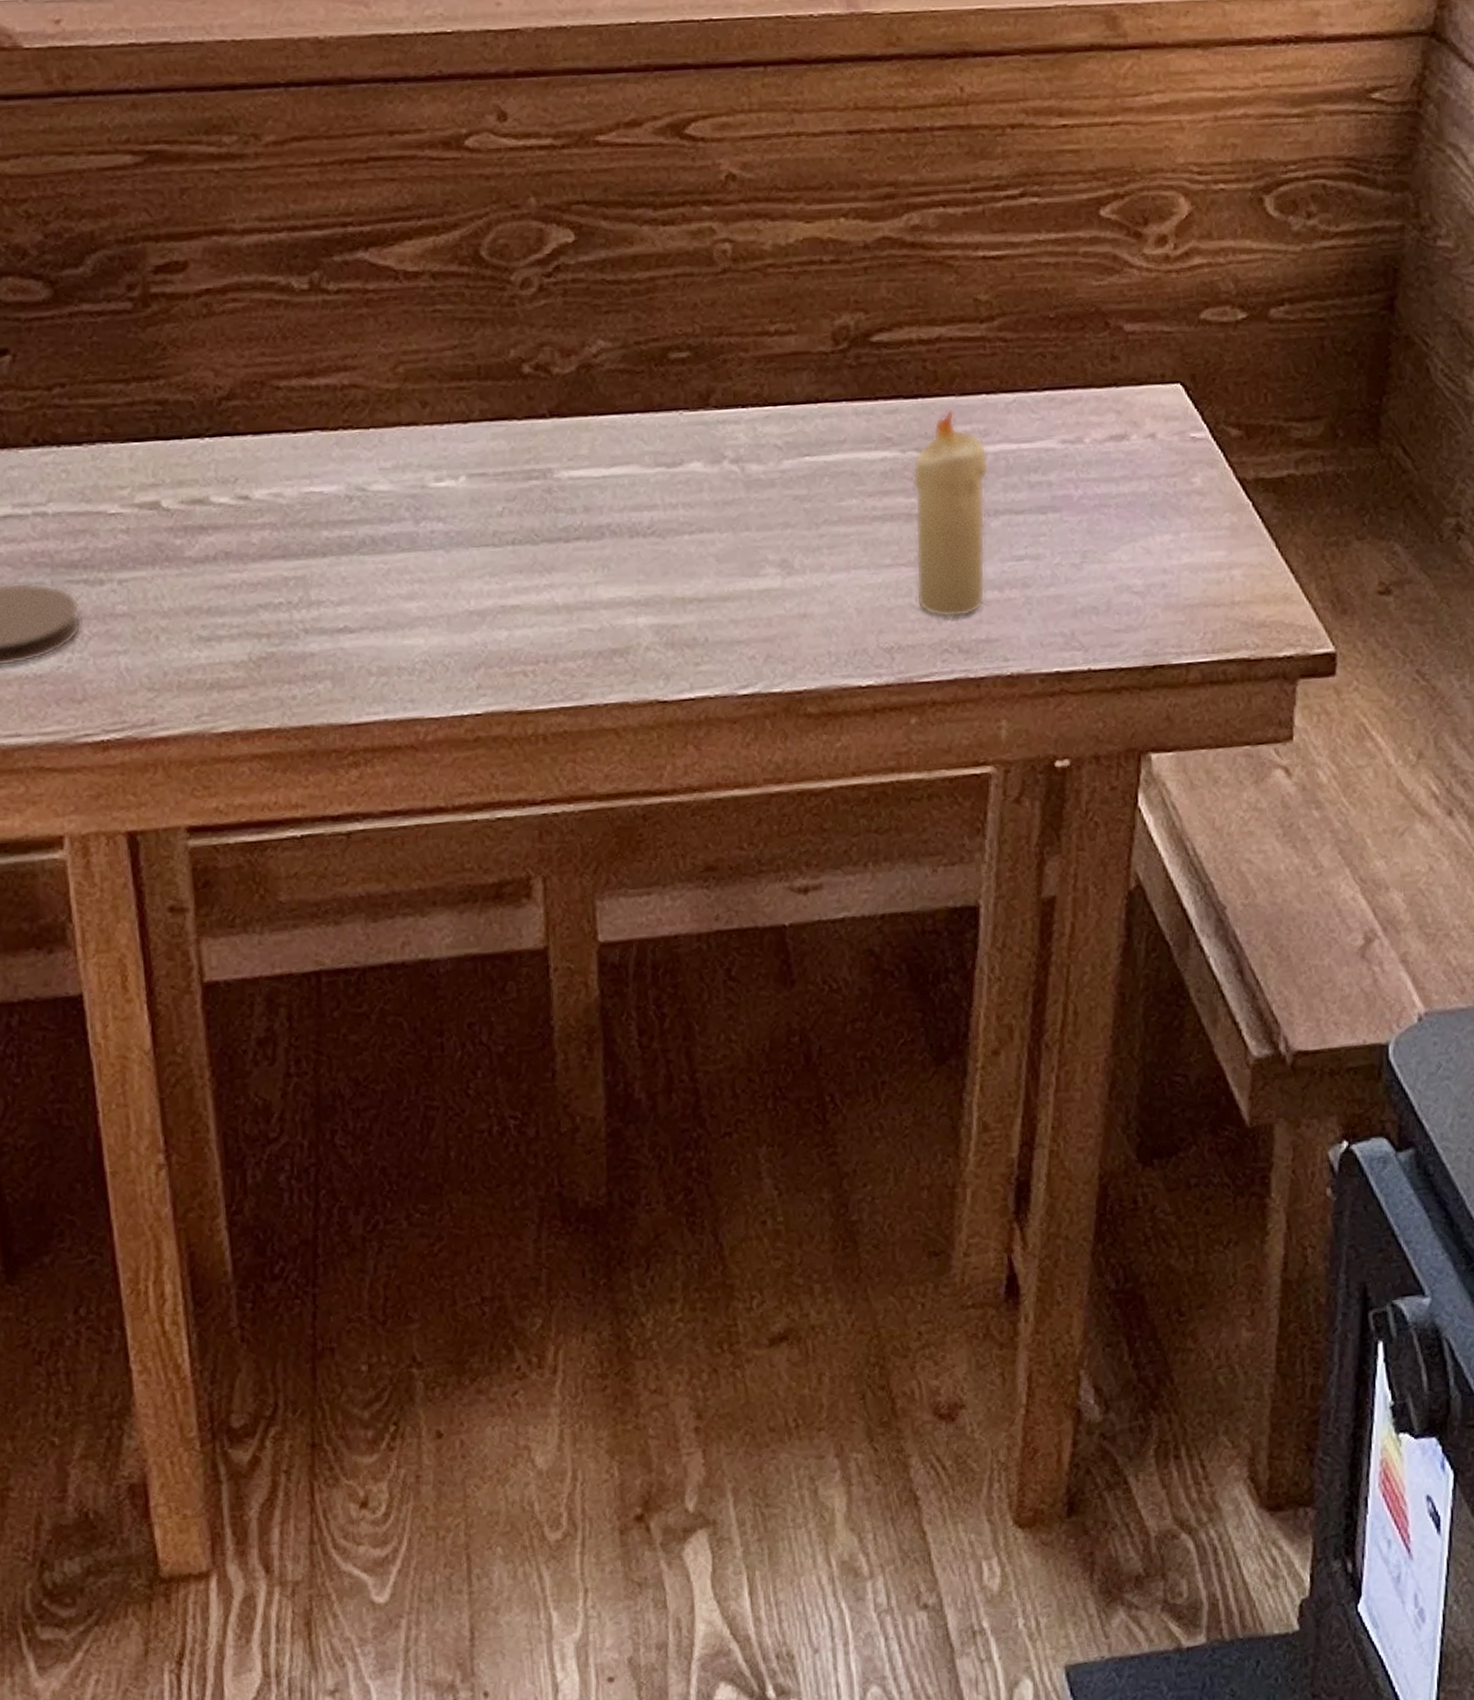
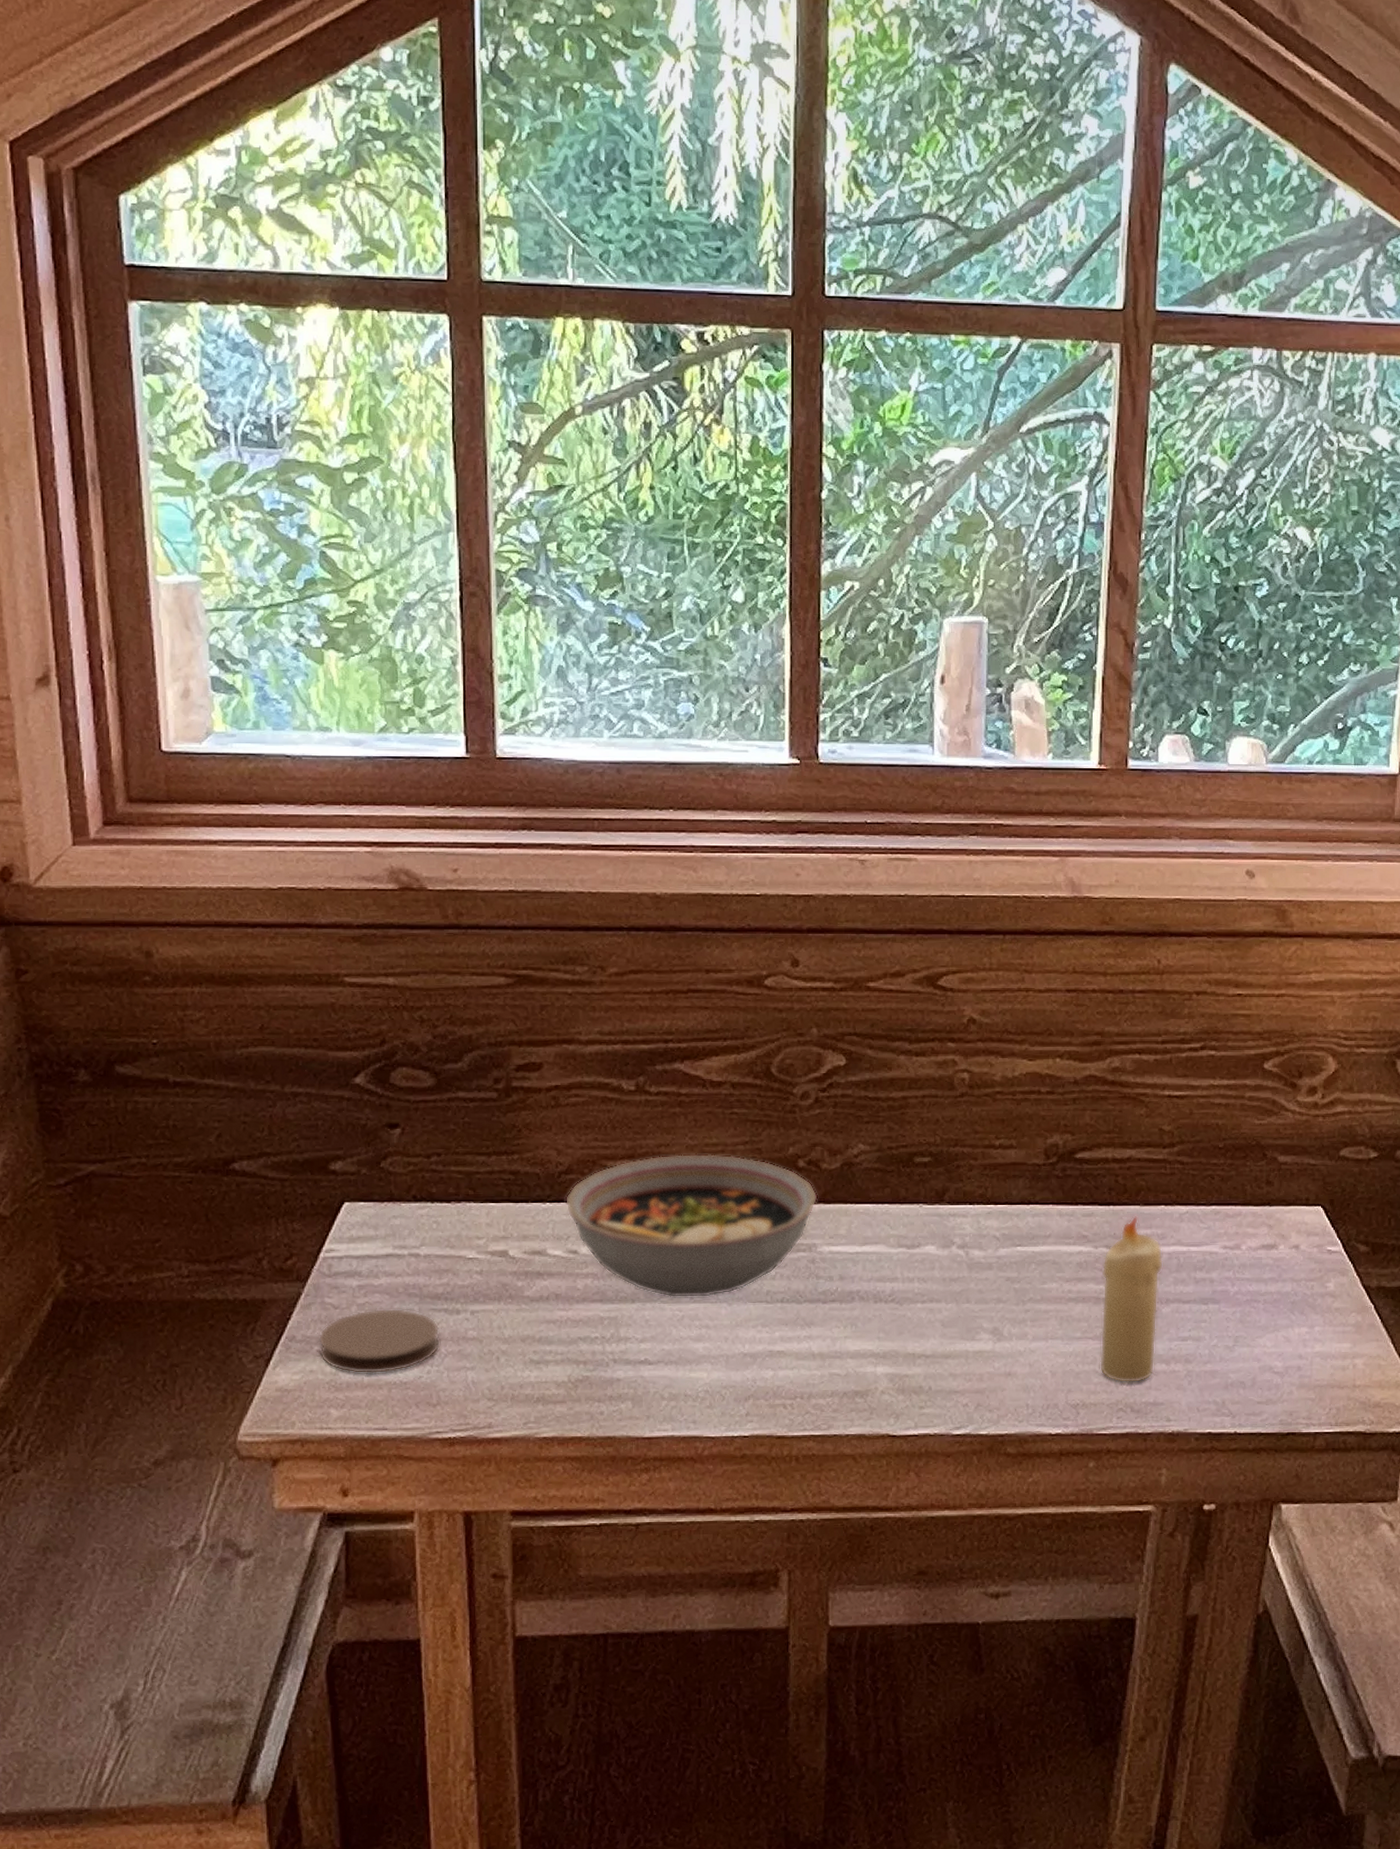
bowl: none [228,363,550,548] -> present [564,1153,818,1298]

